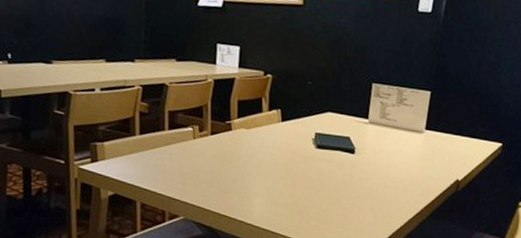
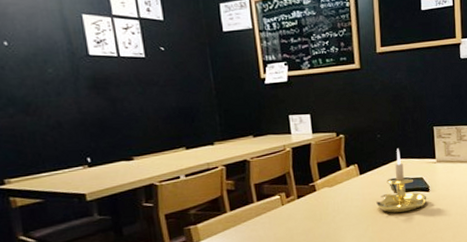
candle holder: none [294,100,351,171] -> present [376,148,427,213]

